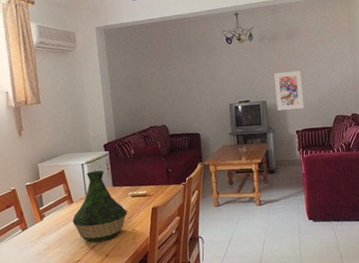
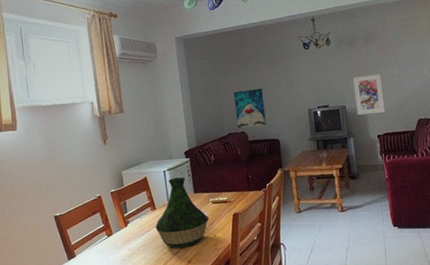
wall art: none [155,82,188,122] -> present [233,89,267,129]

